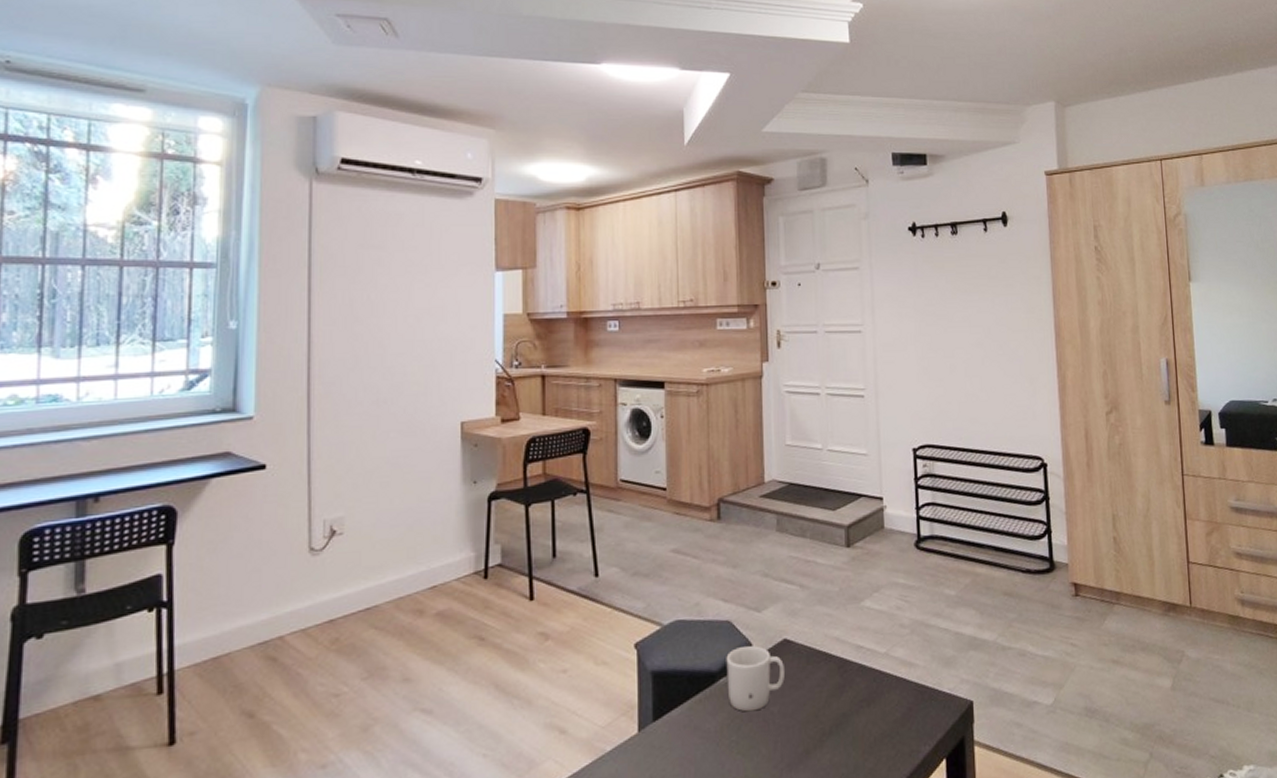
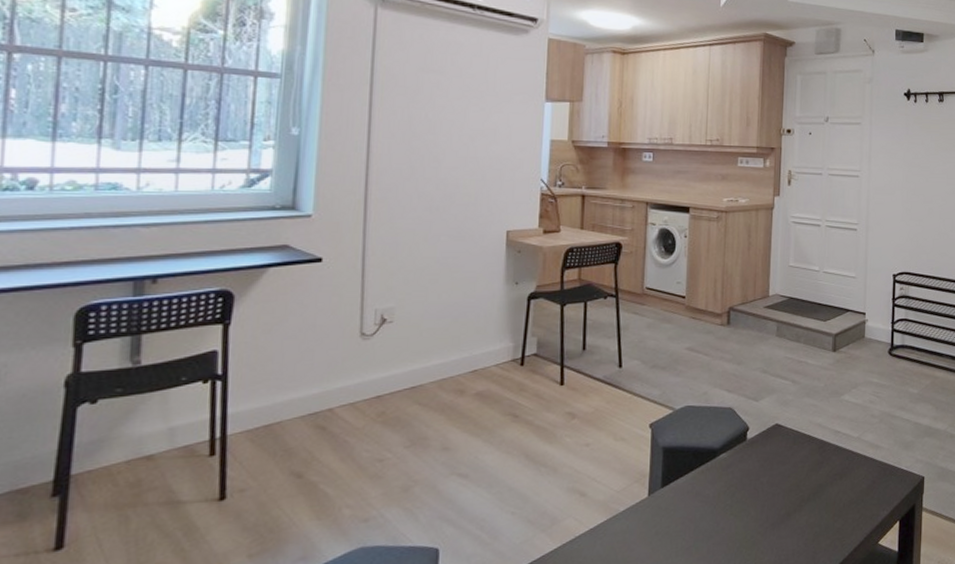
mug: present [726,645,786,712] -> none [725,428,776,482]

